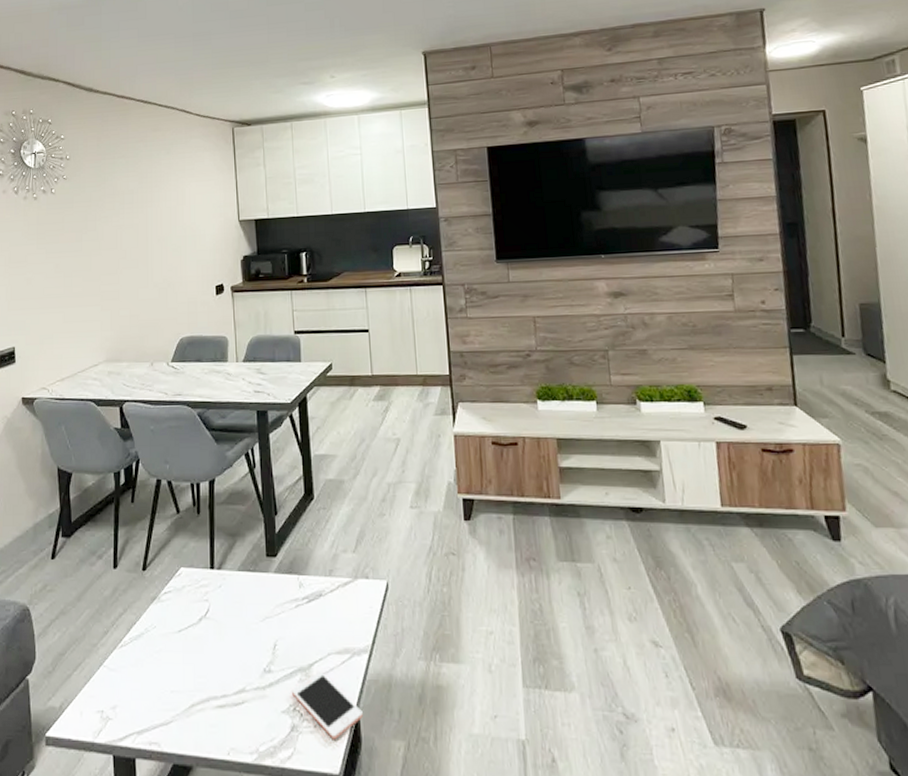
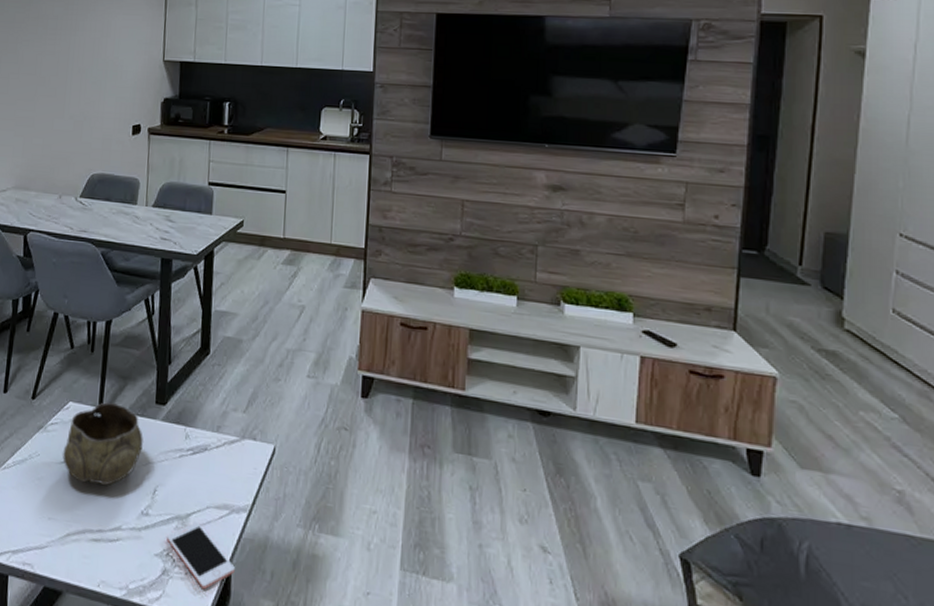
decorative bowl: none [179,563,258,649] -> present [63,402,143,486]

